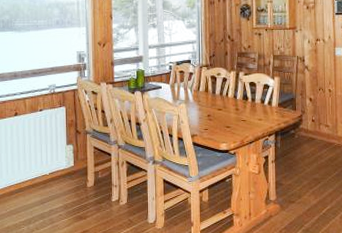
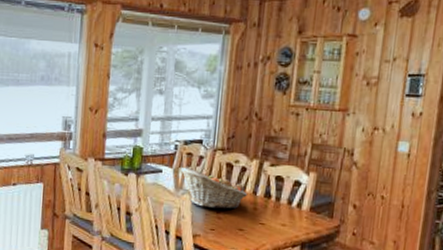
fruit basket: none [175,82,229,112] -> present [180,167,247,209]

